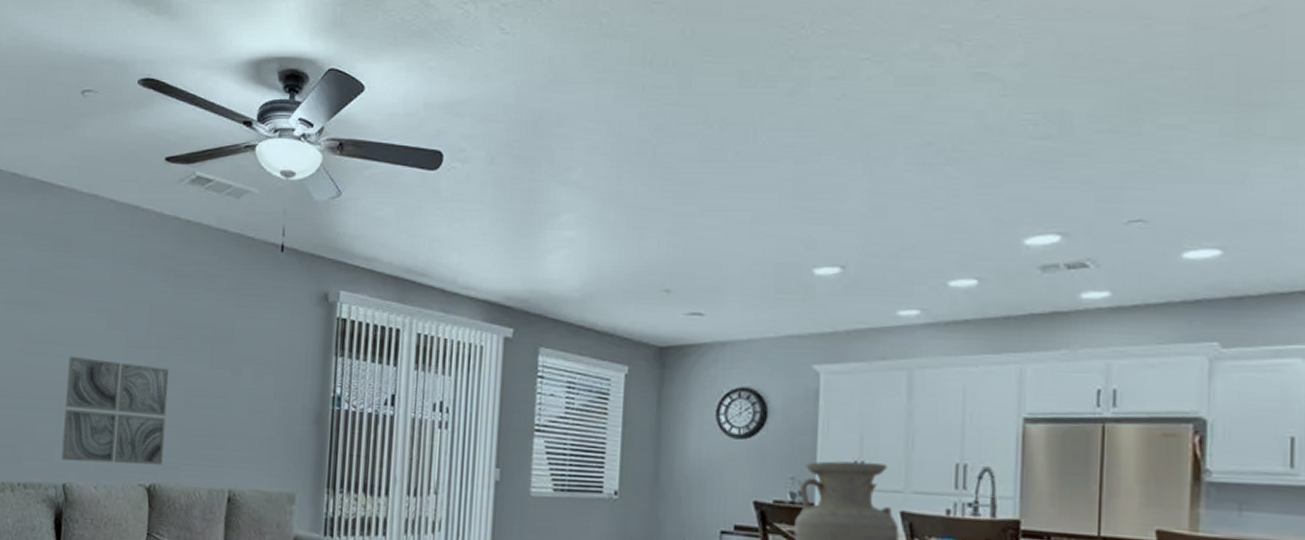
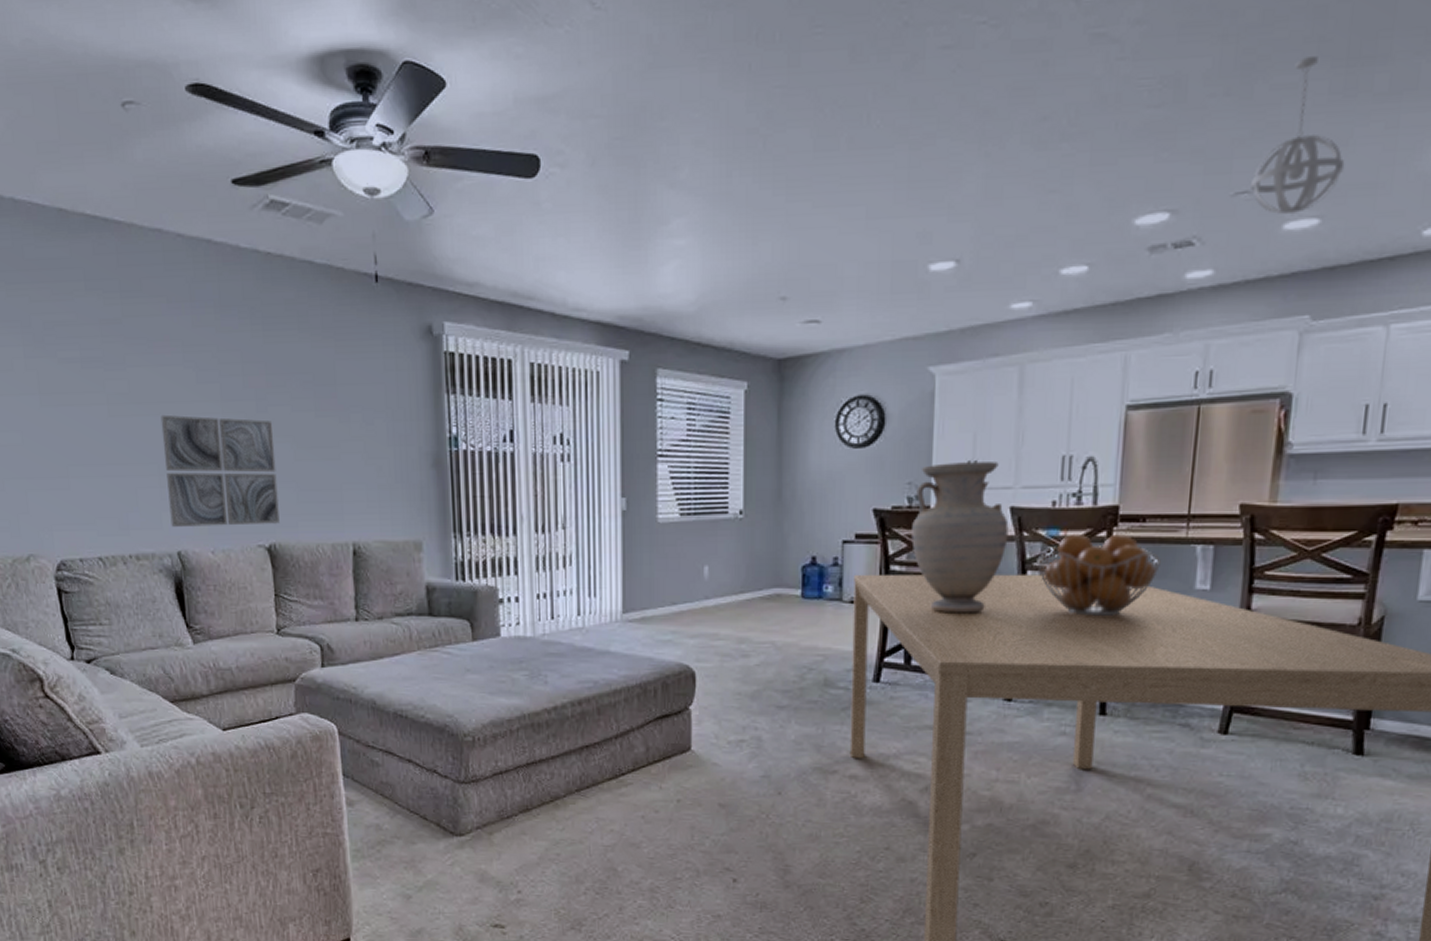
pendant light: none [1143,102,1244,243] -> present [1249,56,1345,214]

